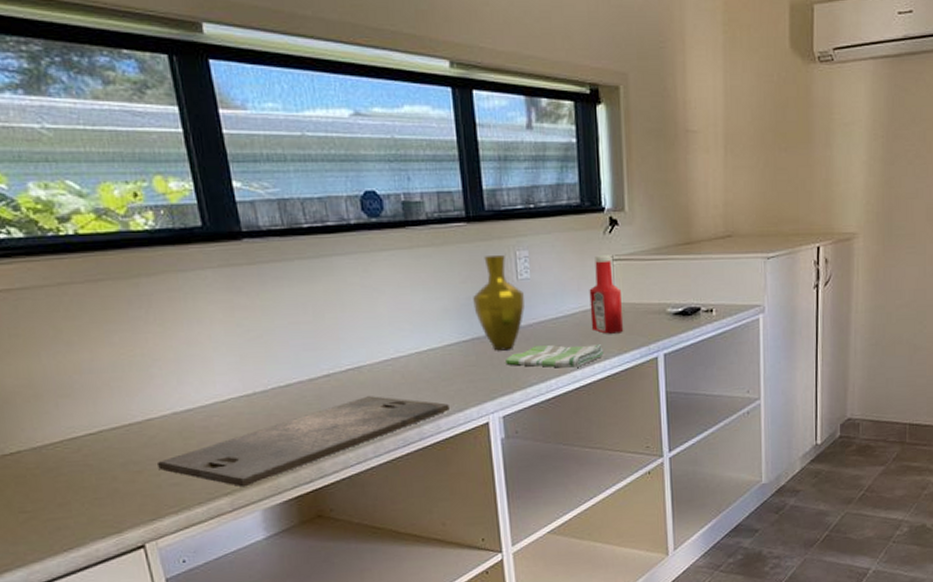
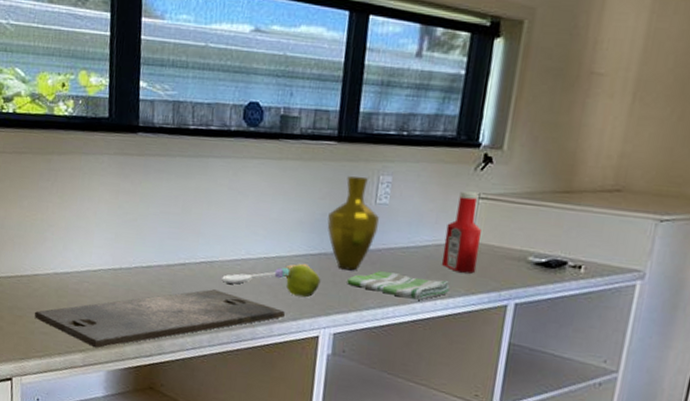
spoon: none [374,351,465,387] -> present [222,263,310,284]
apple: none [440,353,479,387] -> present [284,264,321,298]

